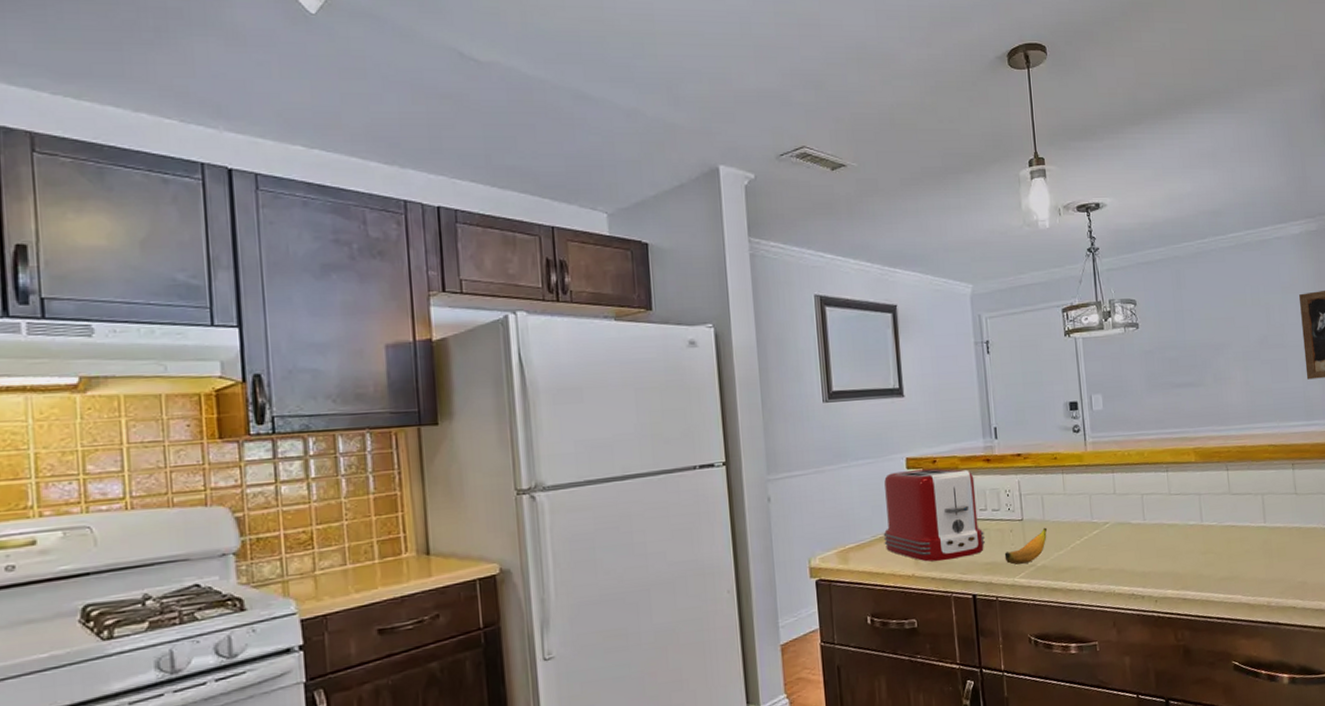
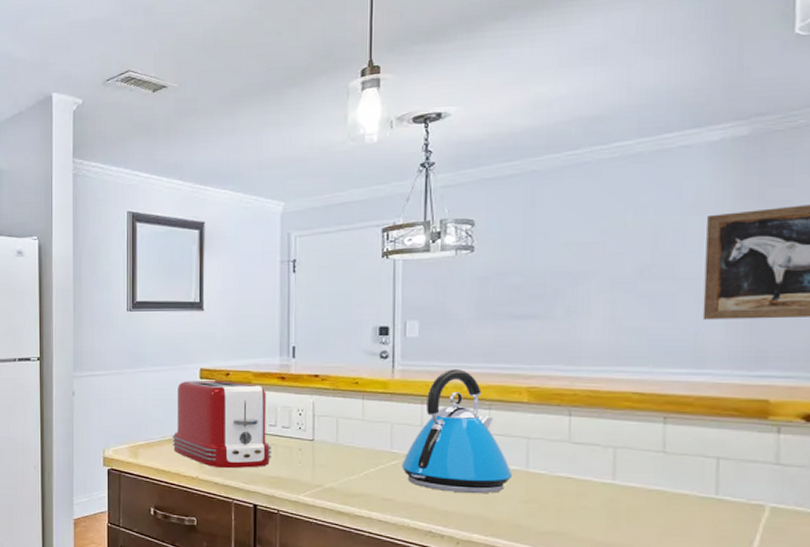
banana: present [1004,527,1048,565] -> none [290,450,340,483]
kettle: none [1102,437,1192,554] -> present [401,369,512,494]

